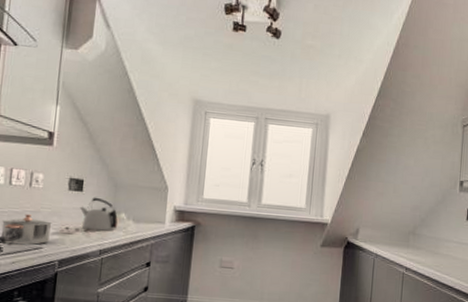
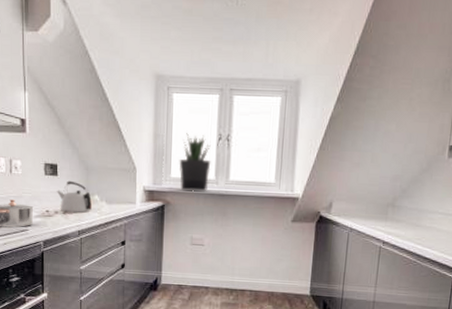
planter: none [212,156,245,214] -> present [179,133,211,192]

